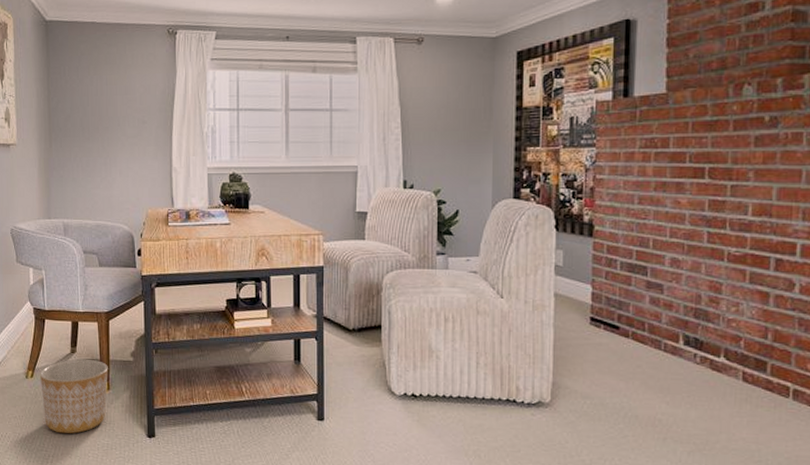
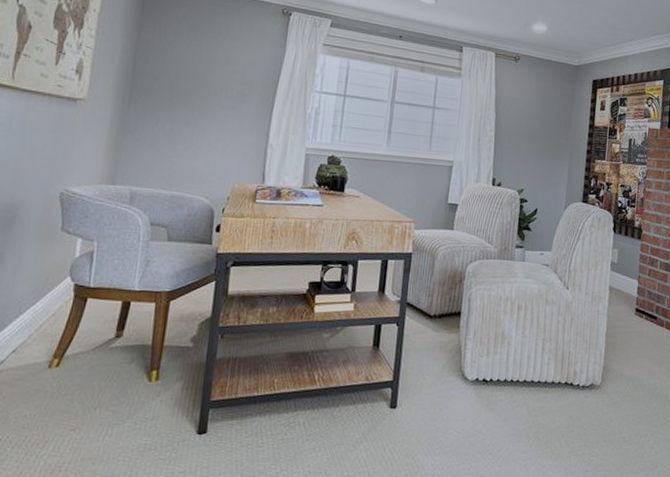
planter: present [40,359,108,434] -> none [66,345,161,435]

